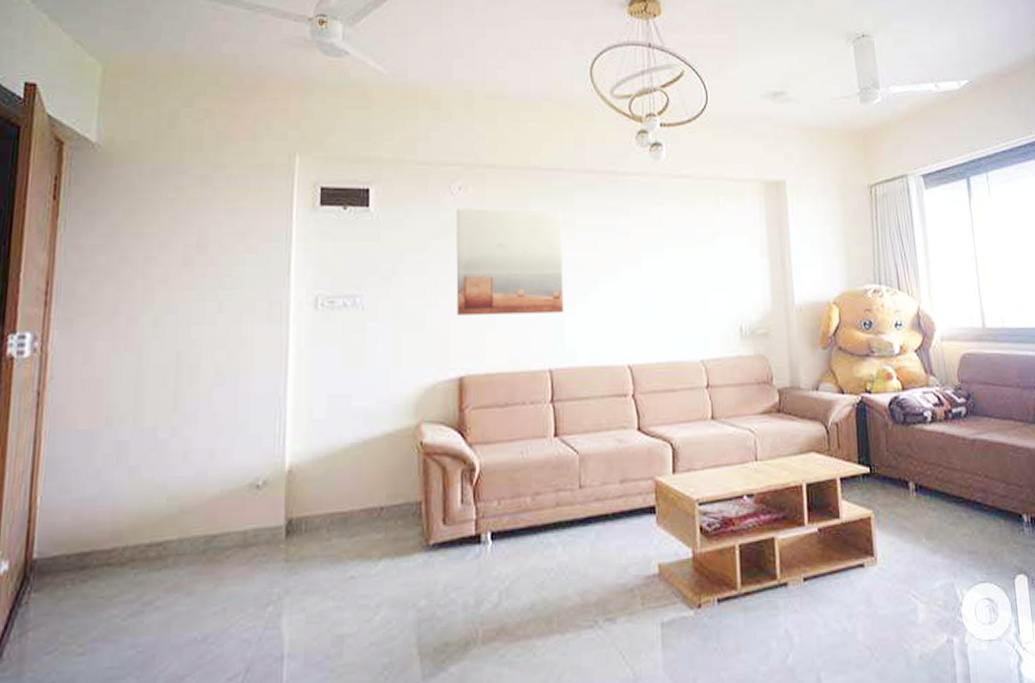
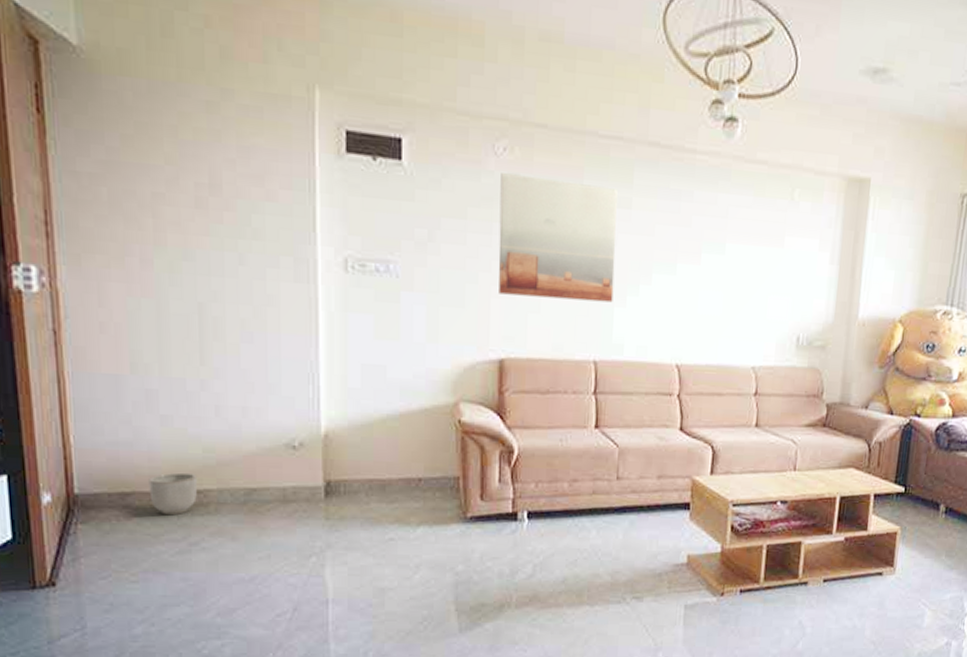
planter: none [108,524,159,574] -> present [148,472,198,516]

